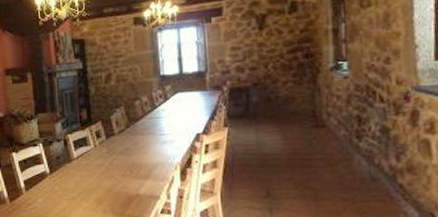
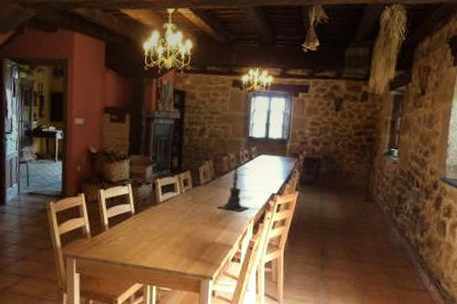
candle holder: none [135,103,174,158] -> present [216,161,251,211]

